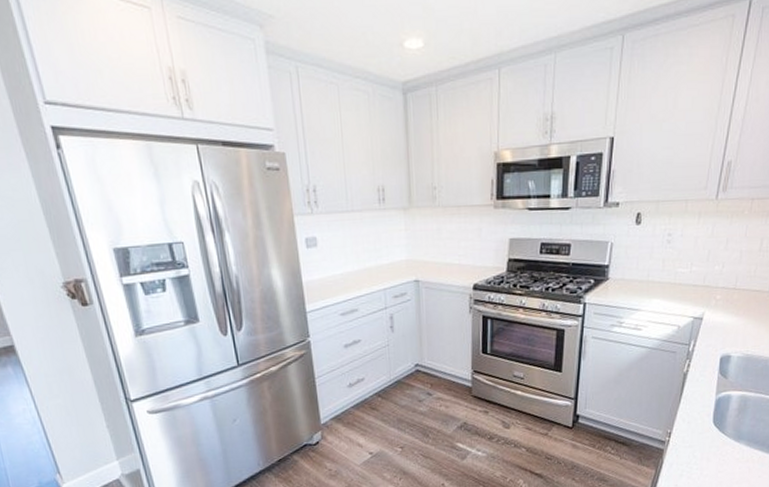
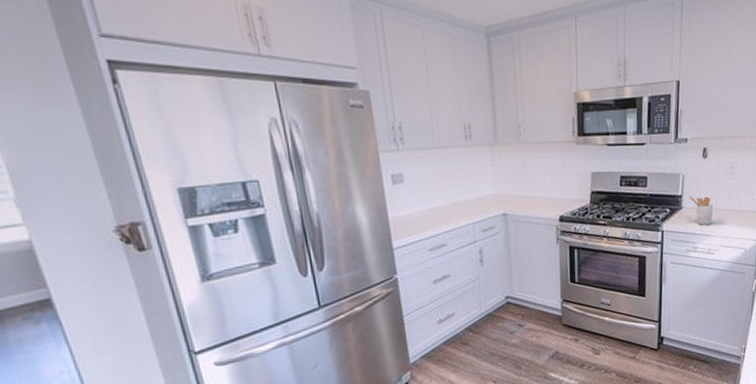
utensil holder: none [618,267,645,298] -> present [690,196,714,225]

